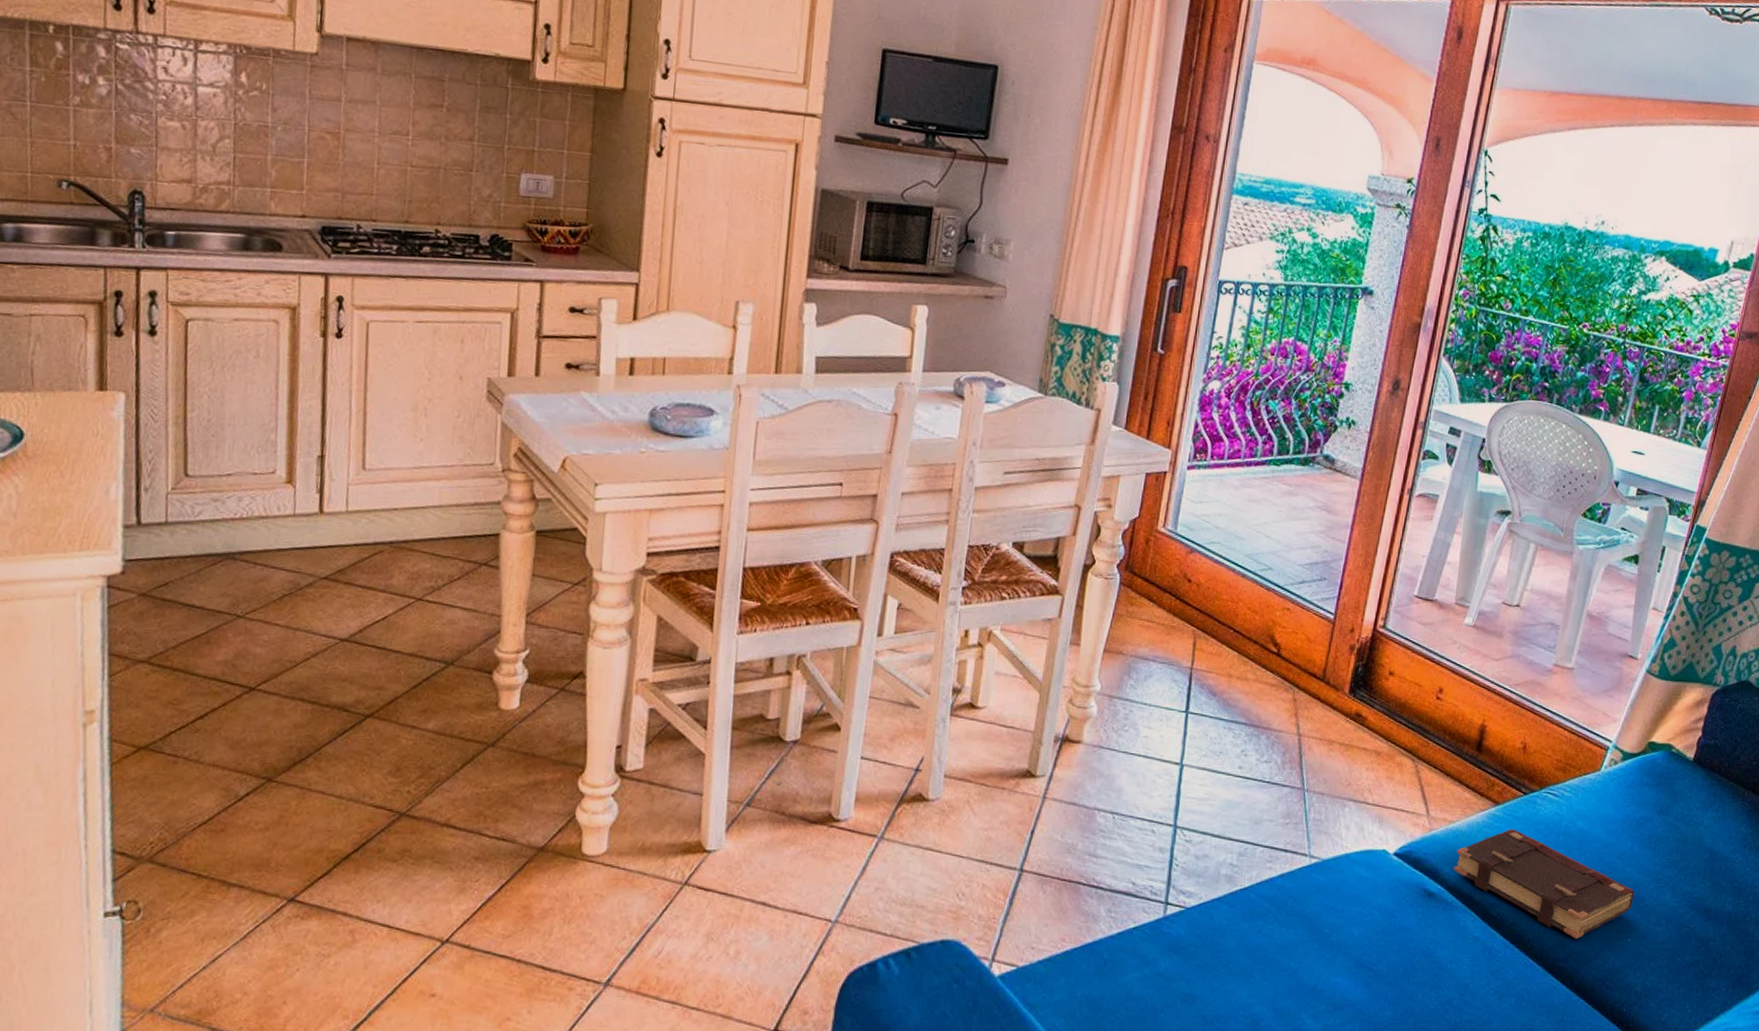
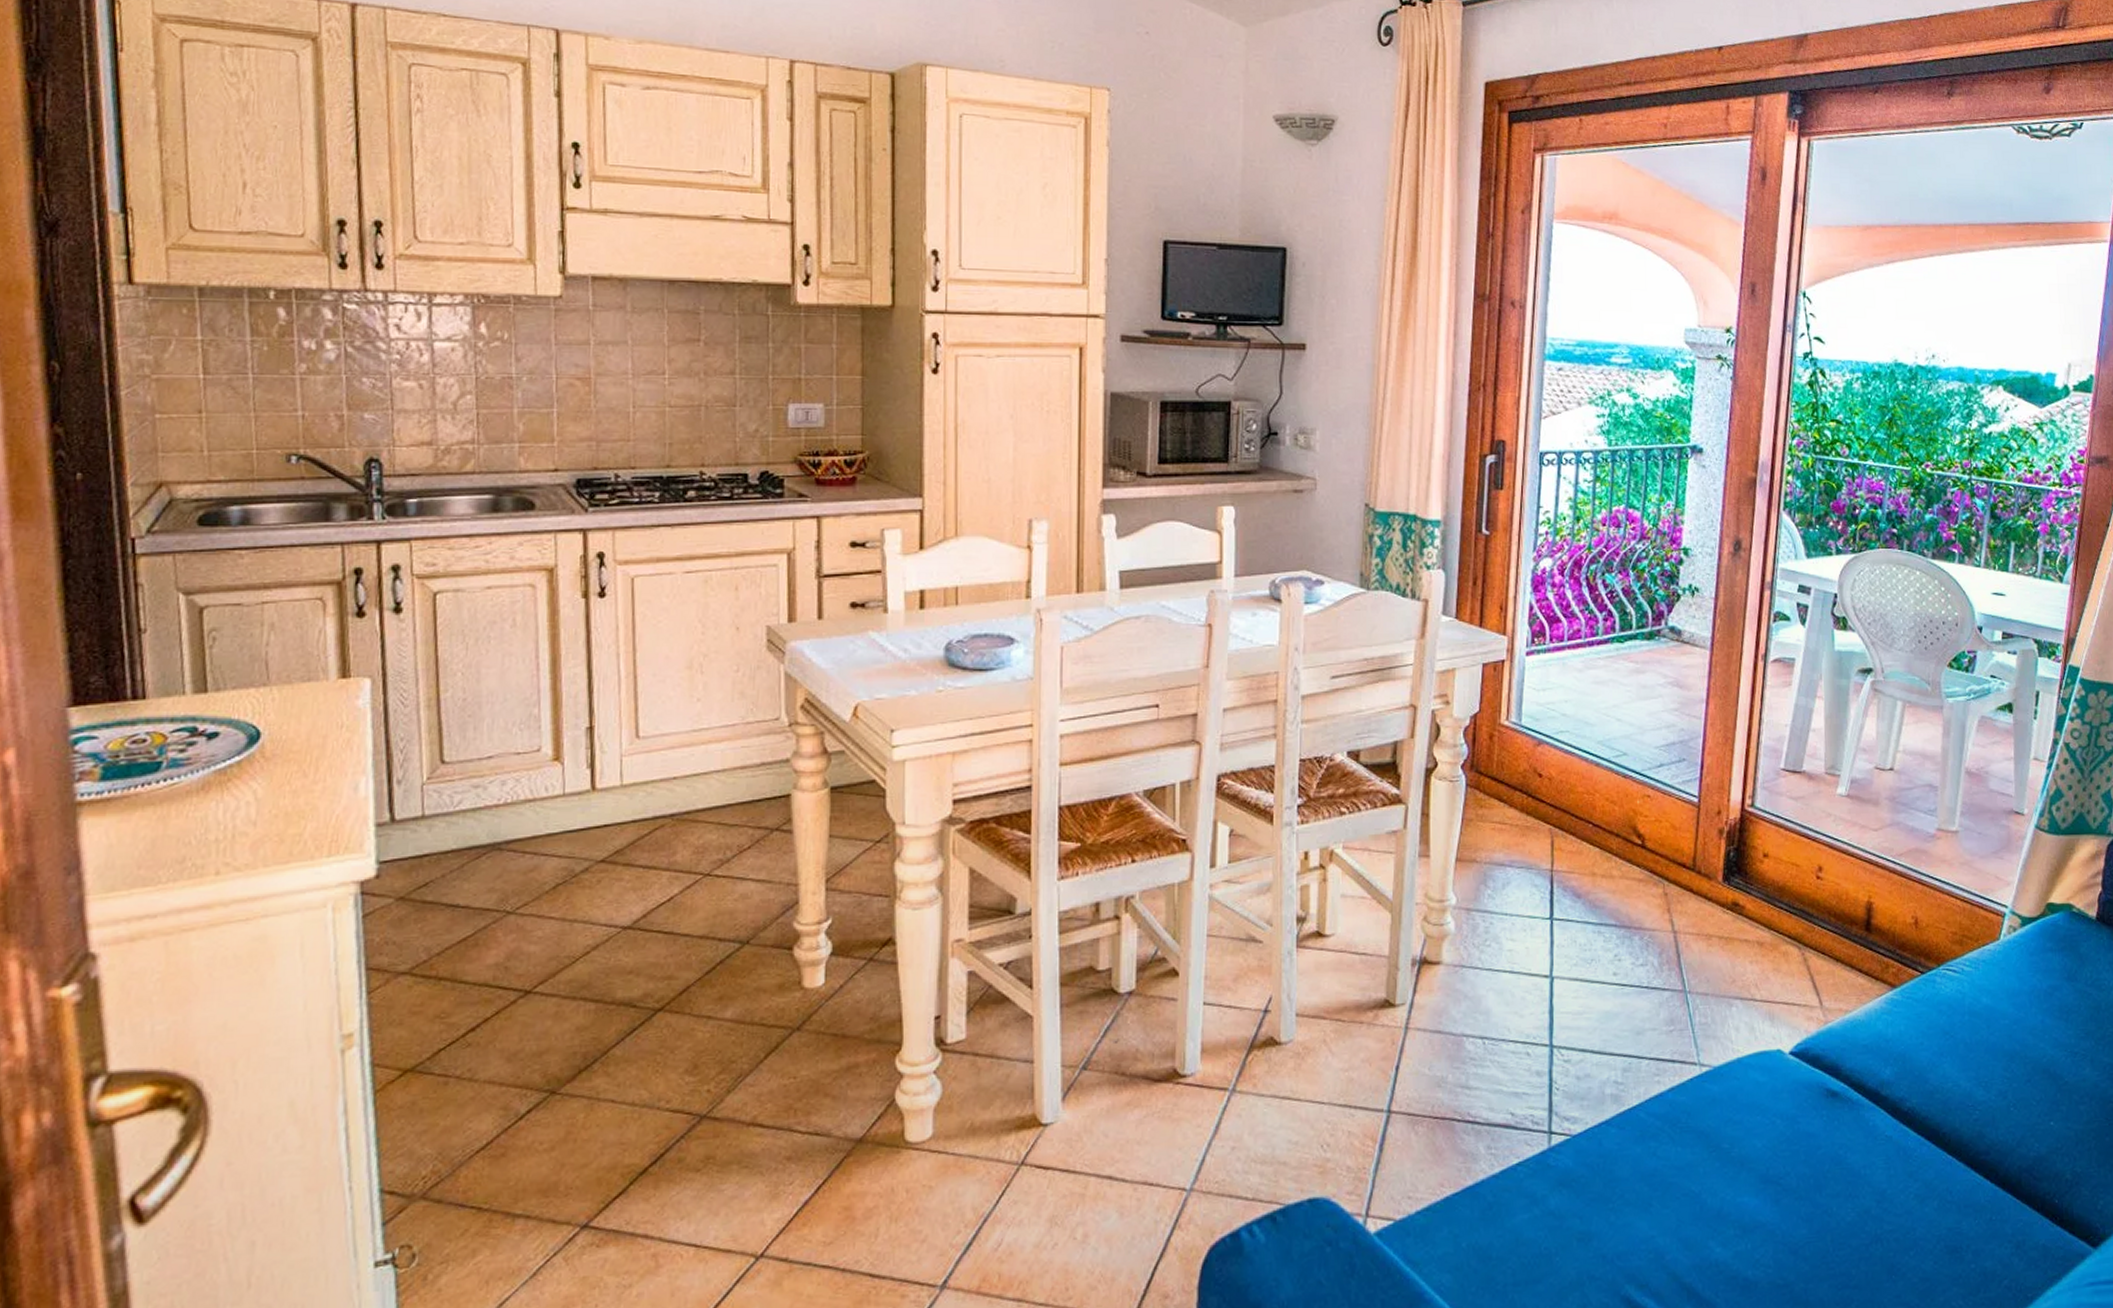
book: present [1453,828,1635,939] -> none [1855,1012,2052,1127]

